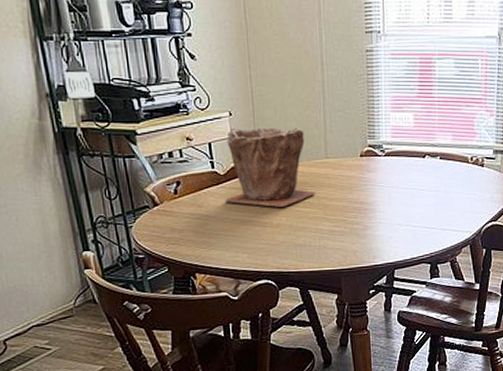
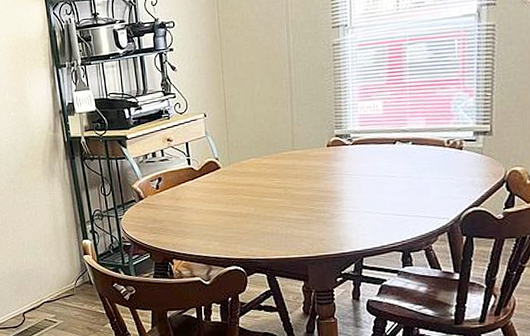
plant pot: present [225,127,316,207] -> none [199,122,283,198]

